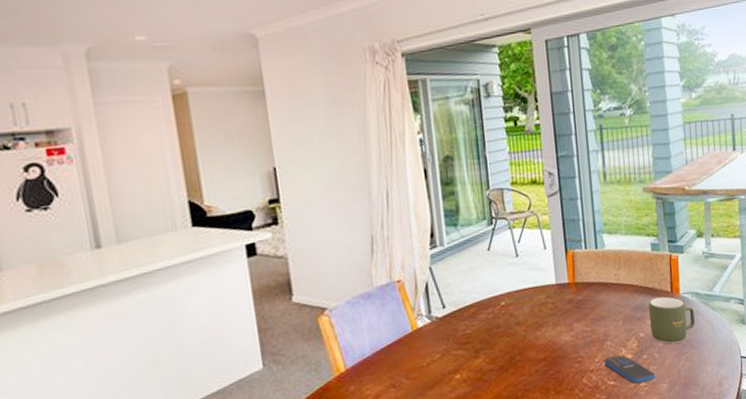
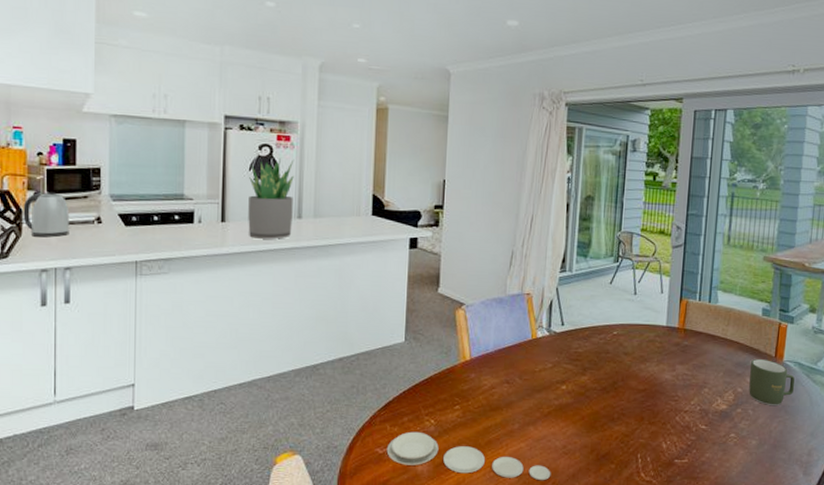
planter: none [18,176,92,286] -> present [248,158,294,240]
mobile phone: present [604,355,656,384] -> none [699,403,747,434]

